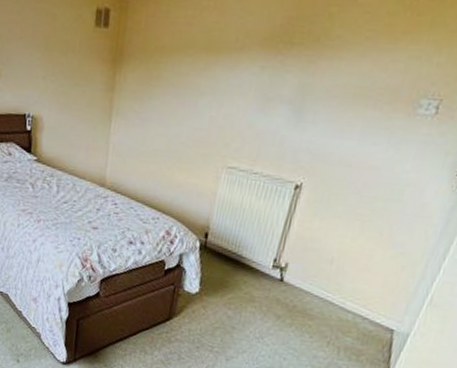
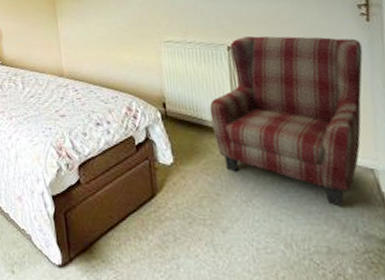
armchair: none [248,177,443,357] -> present [209,36,363,207]

